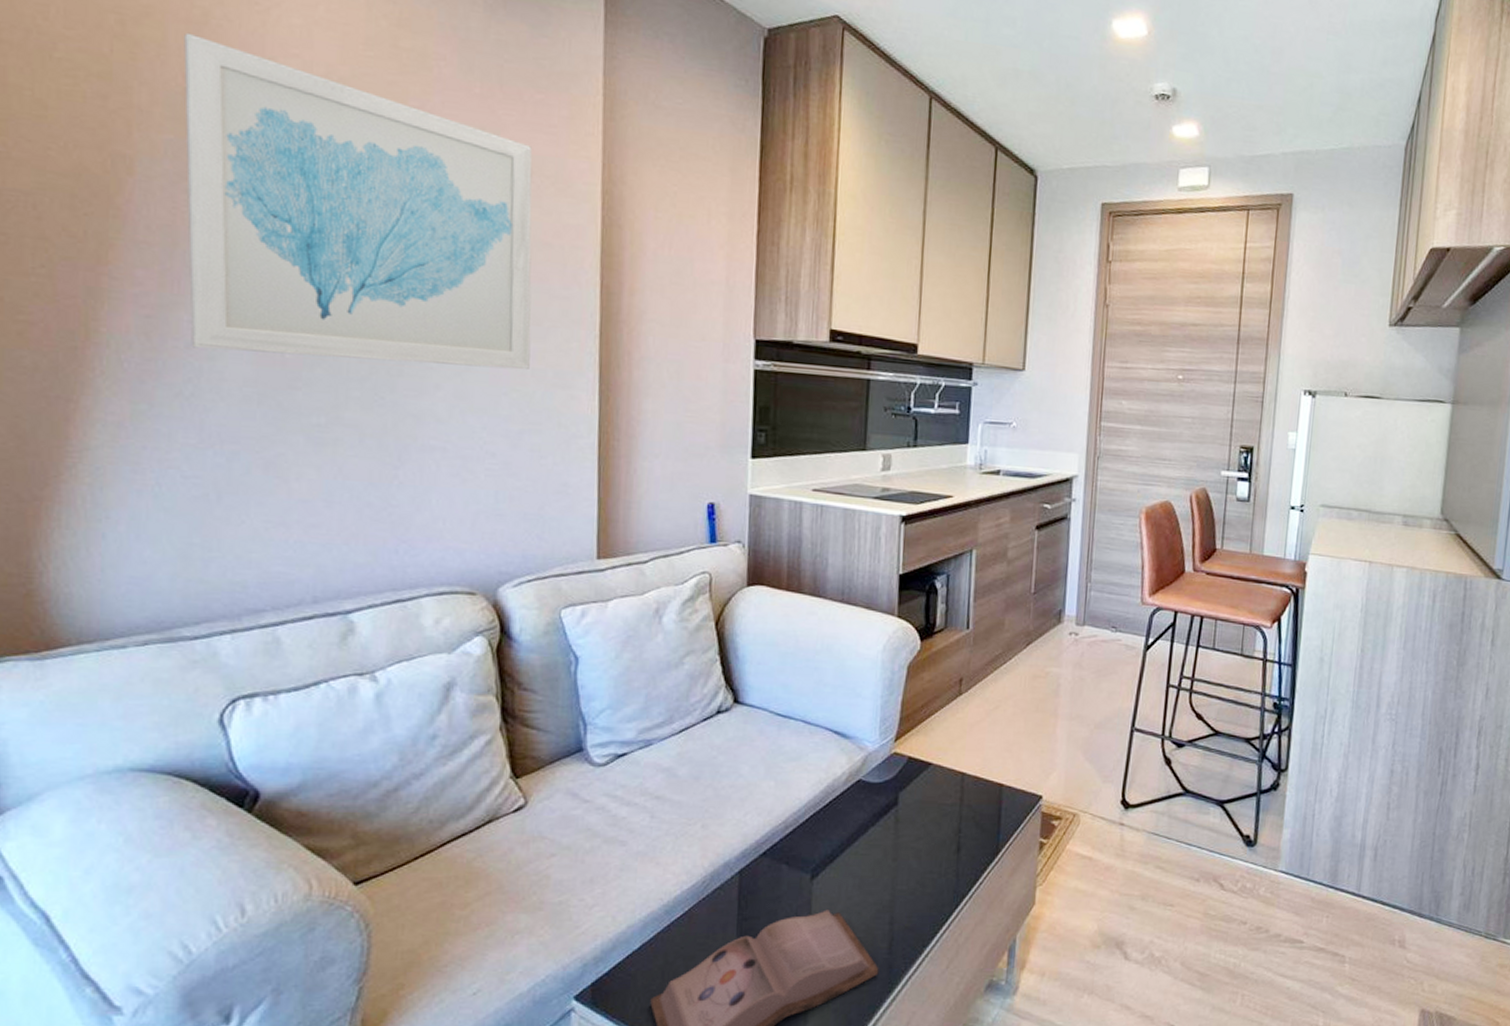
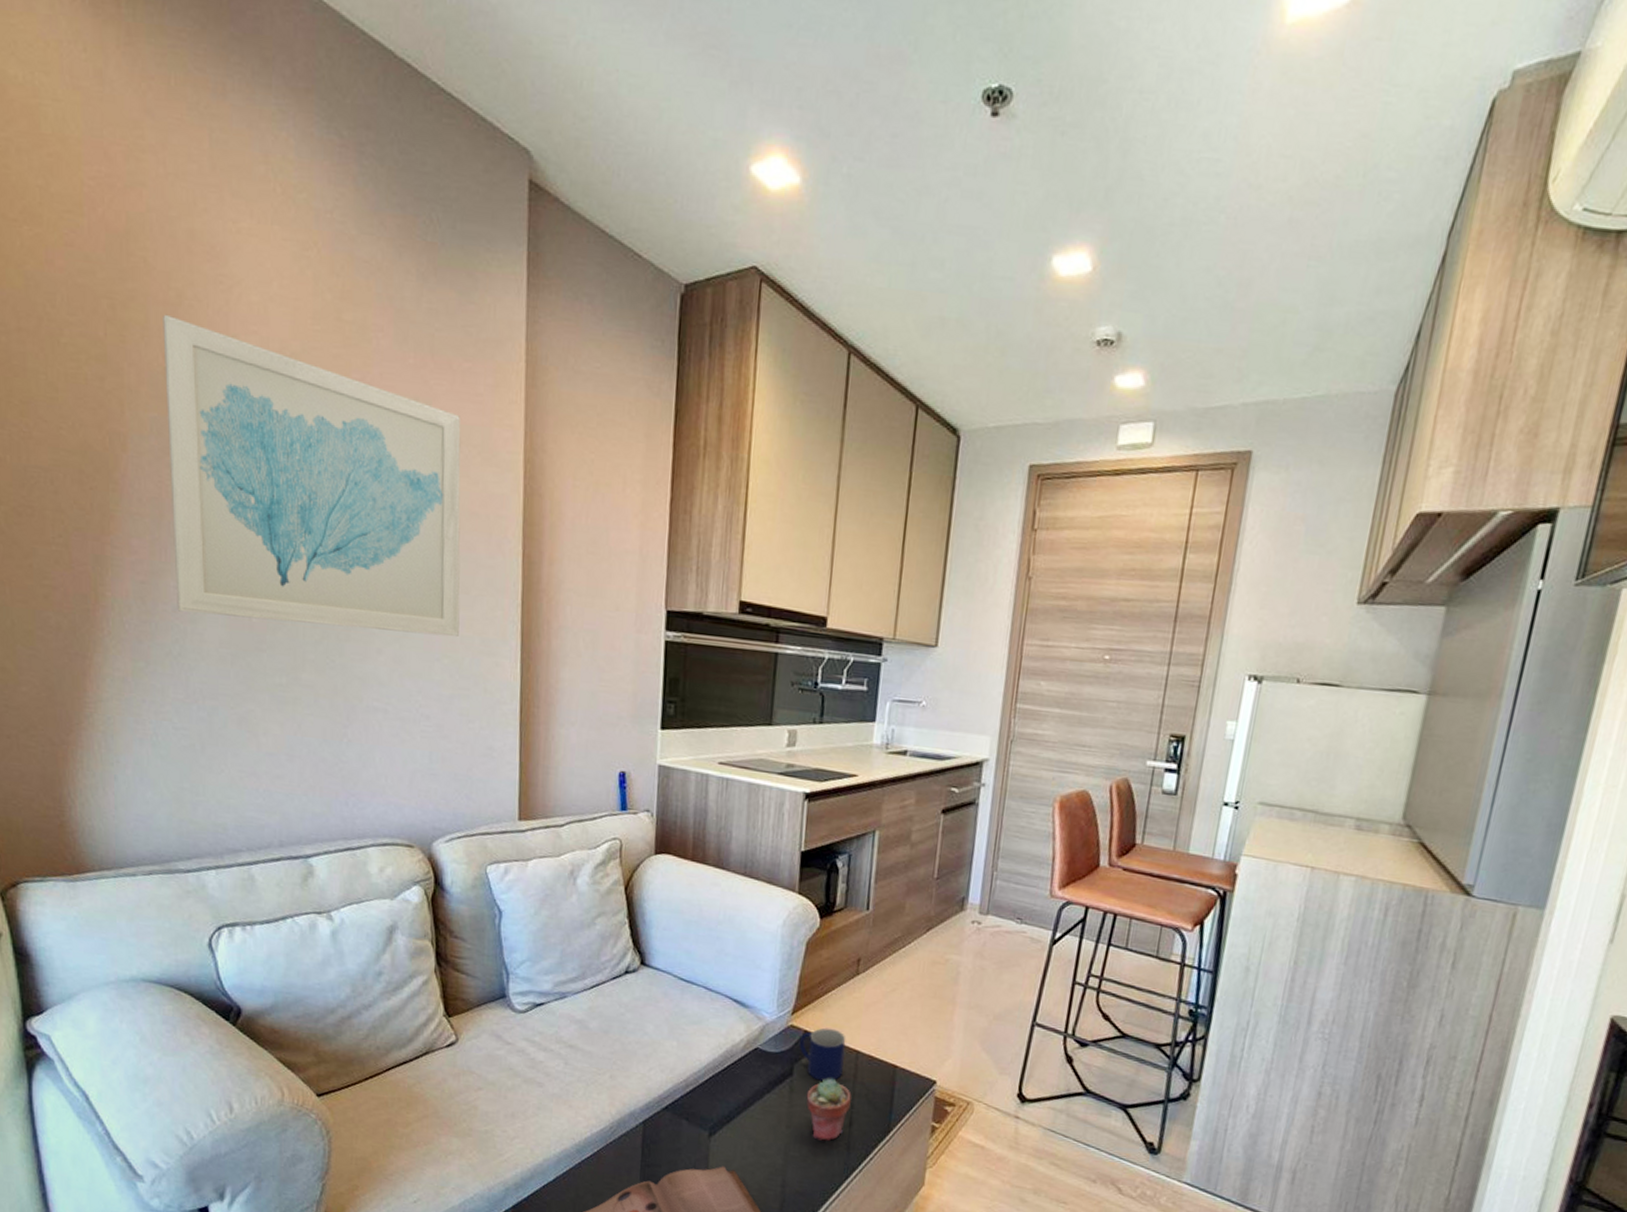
mug: none [903,752,951,808] -> present [799,1027,846,1081]
potted succulent: none [912,803,958,870] -> present [806,1078,851,1141]

